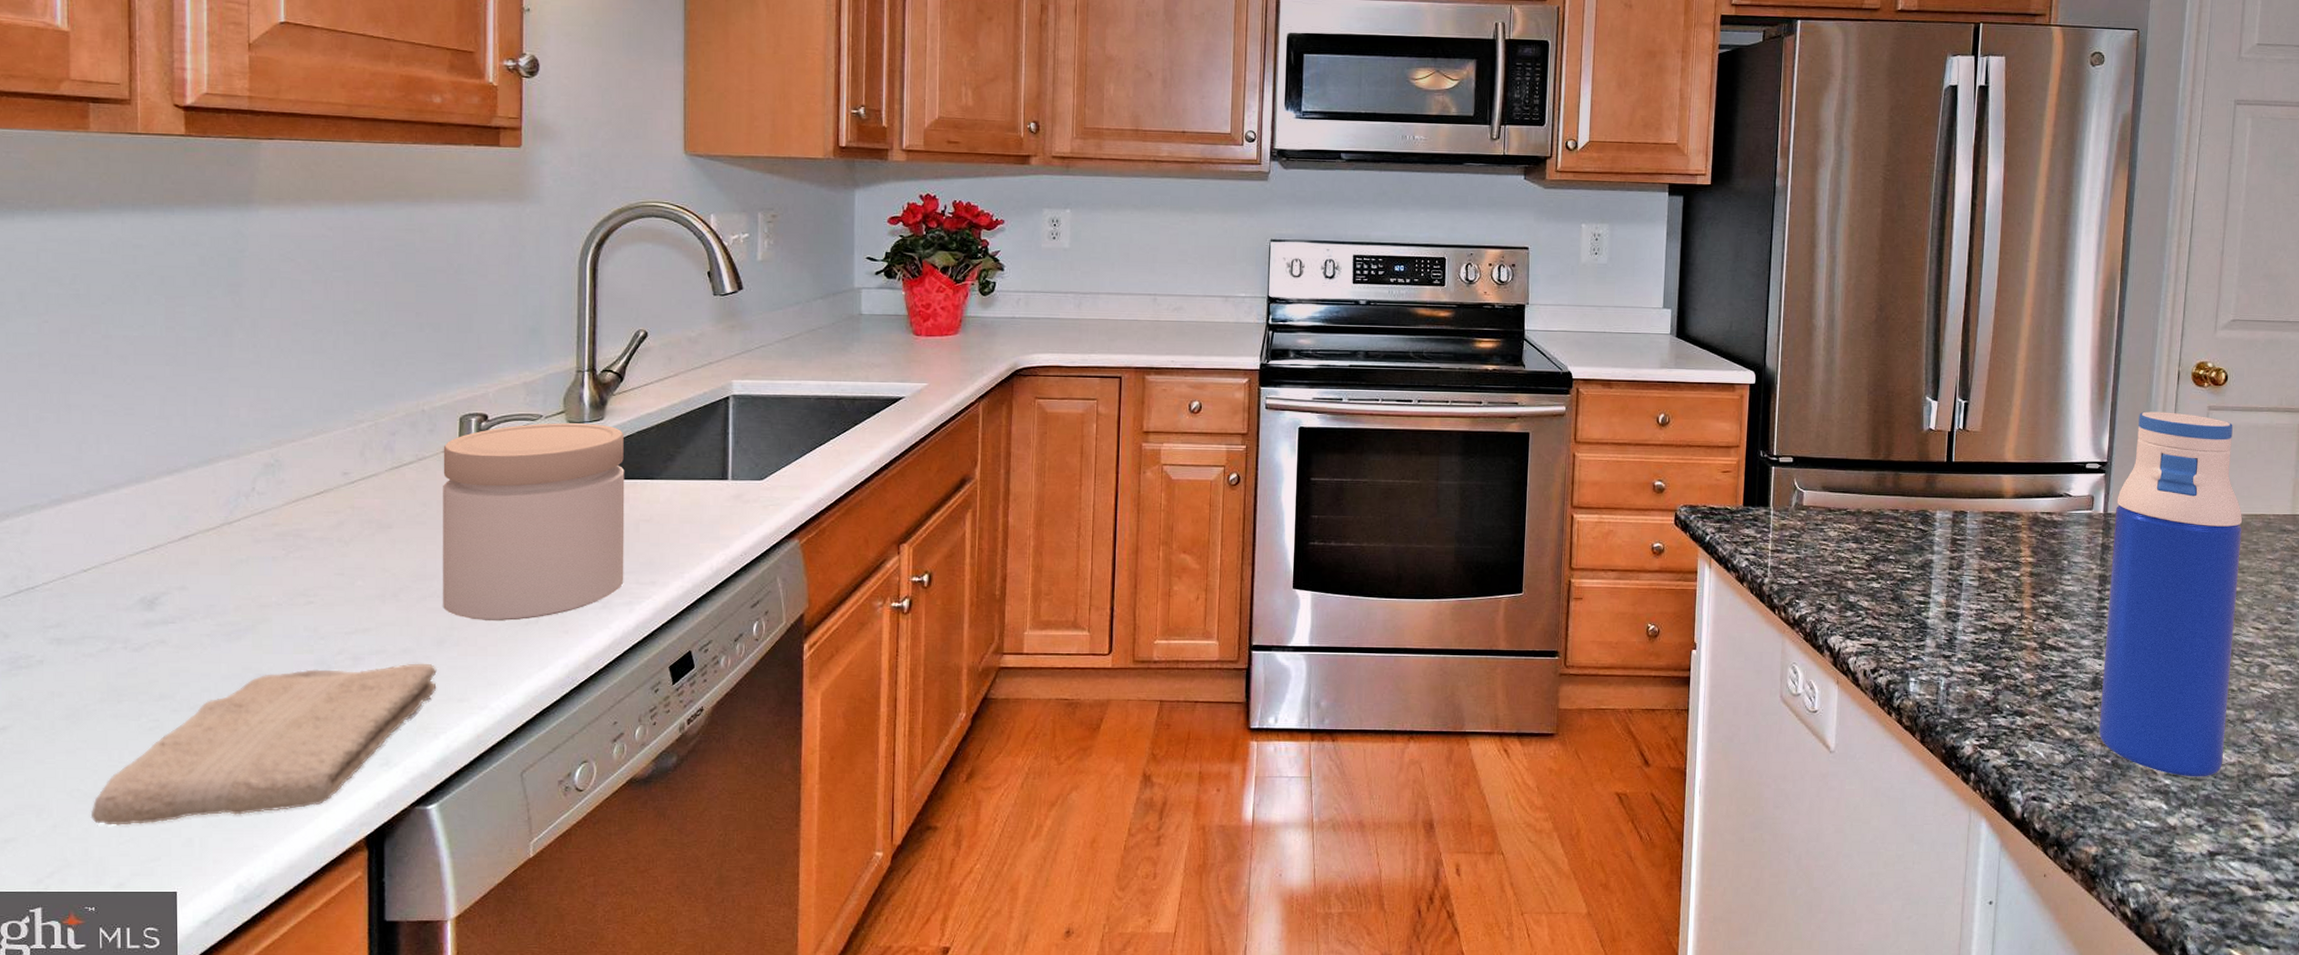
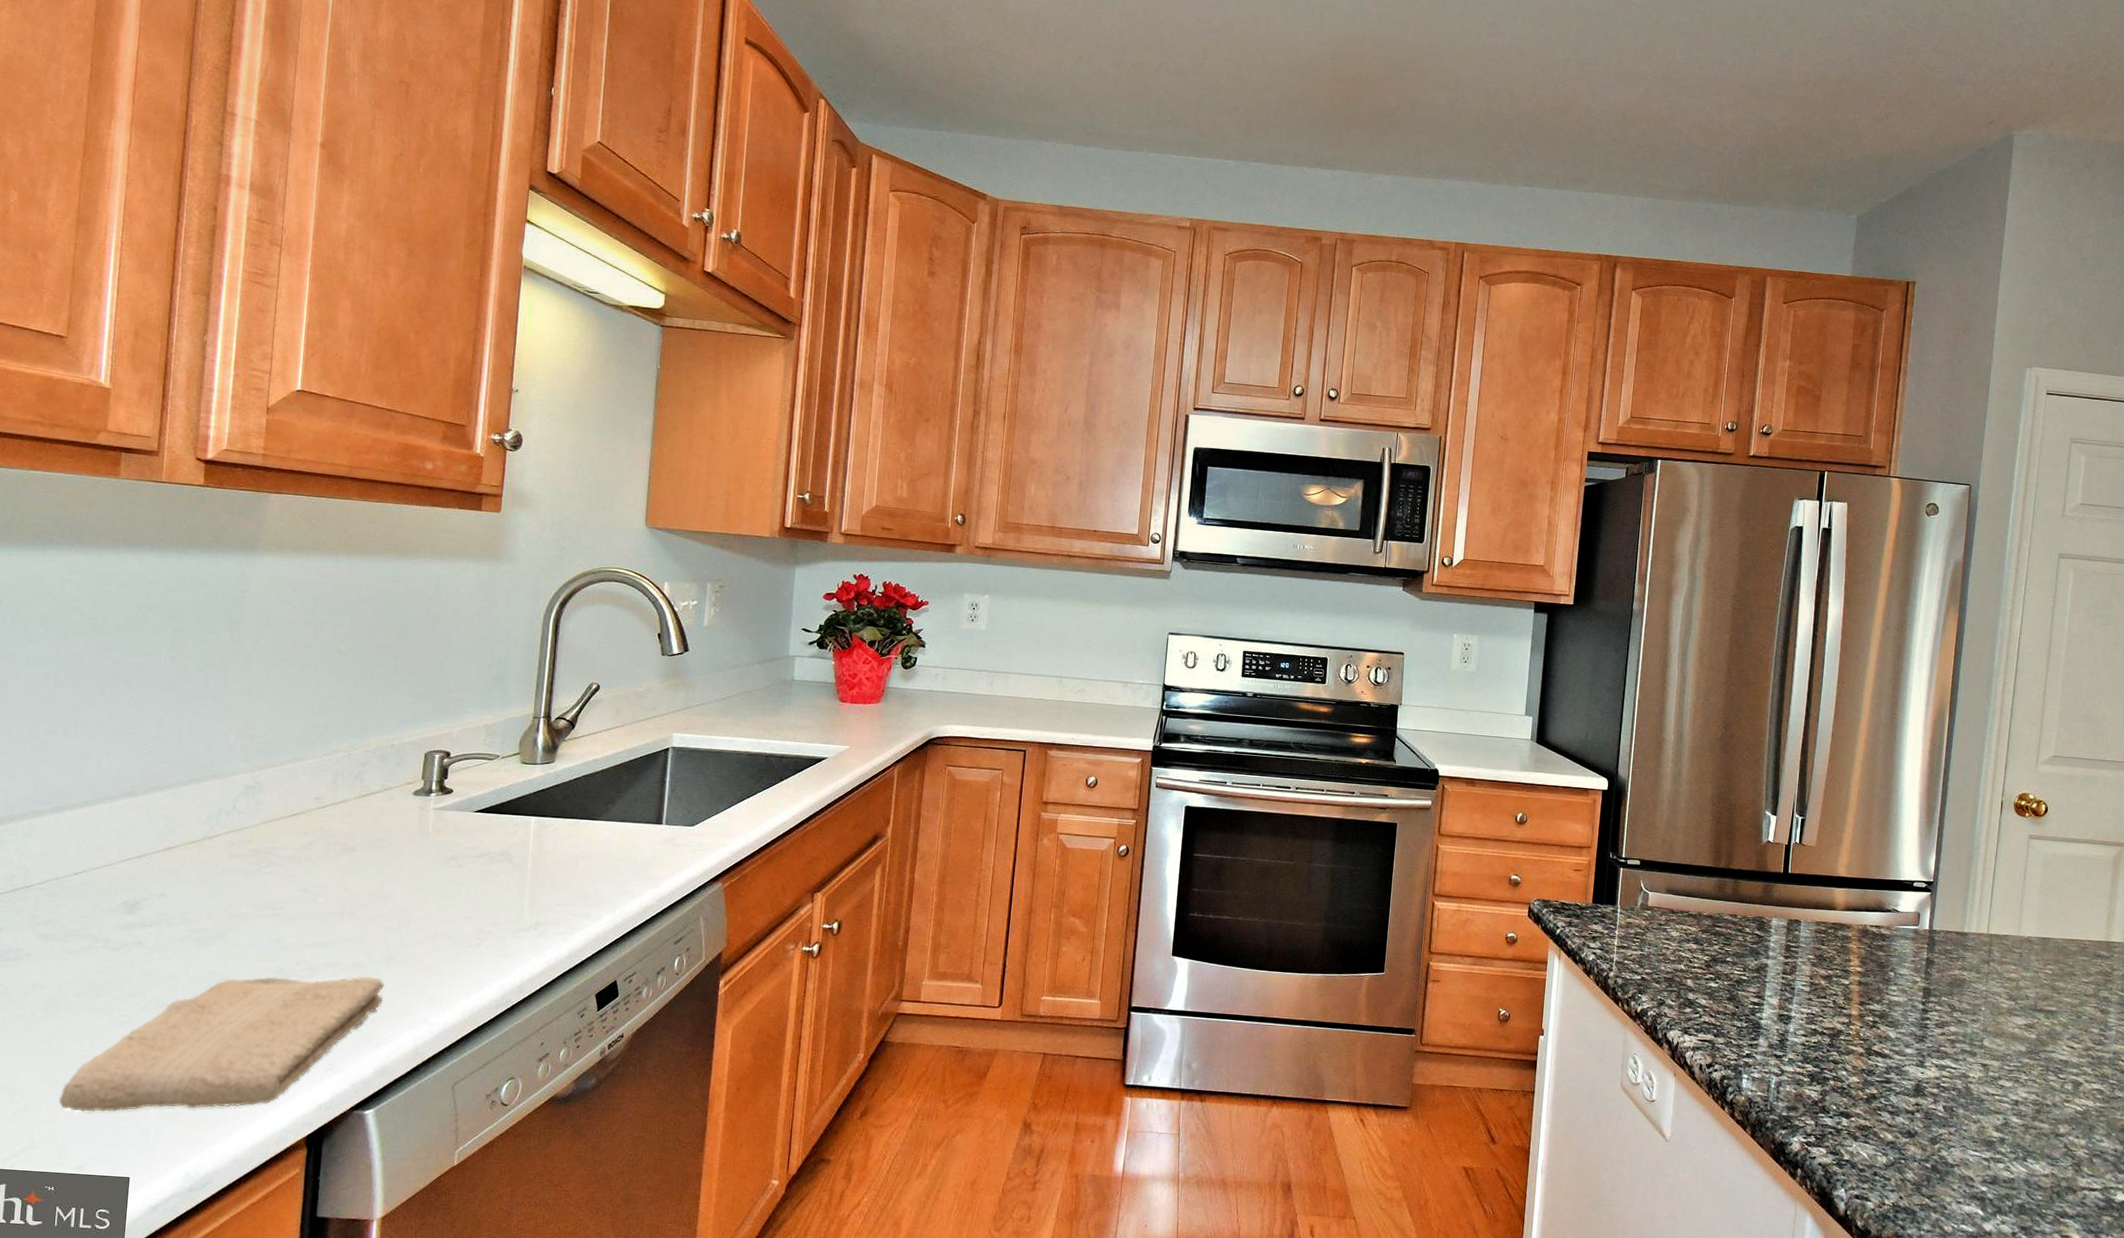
jar: present [443,423,625,621] -> none [395,763,571,943]
water bottle: present [2098,411,2243,777] -> none [1920,836,2060,1187]

